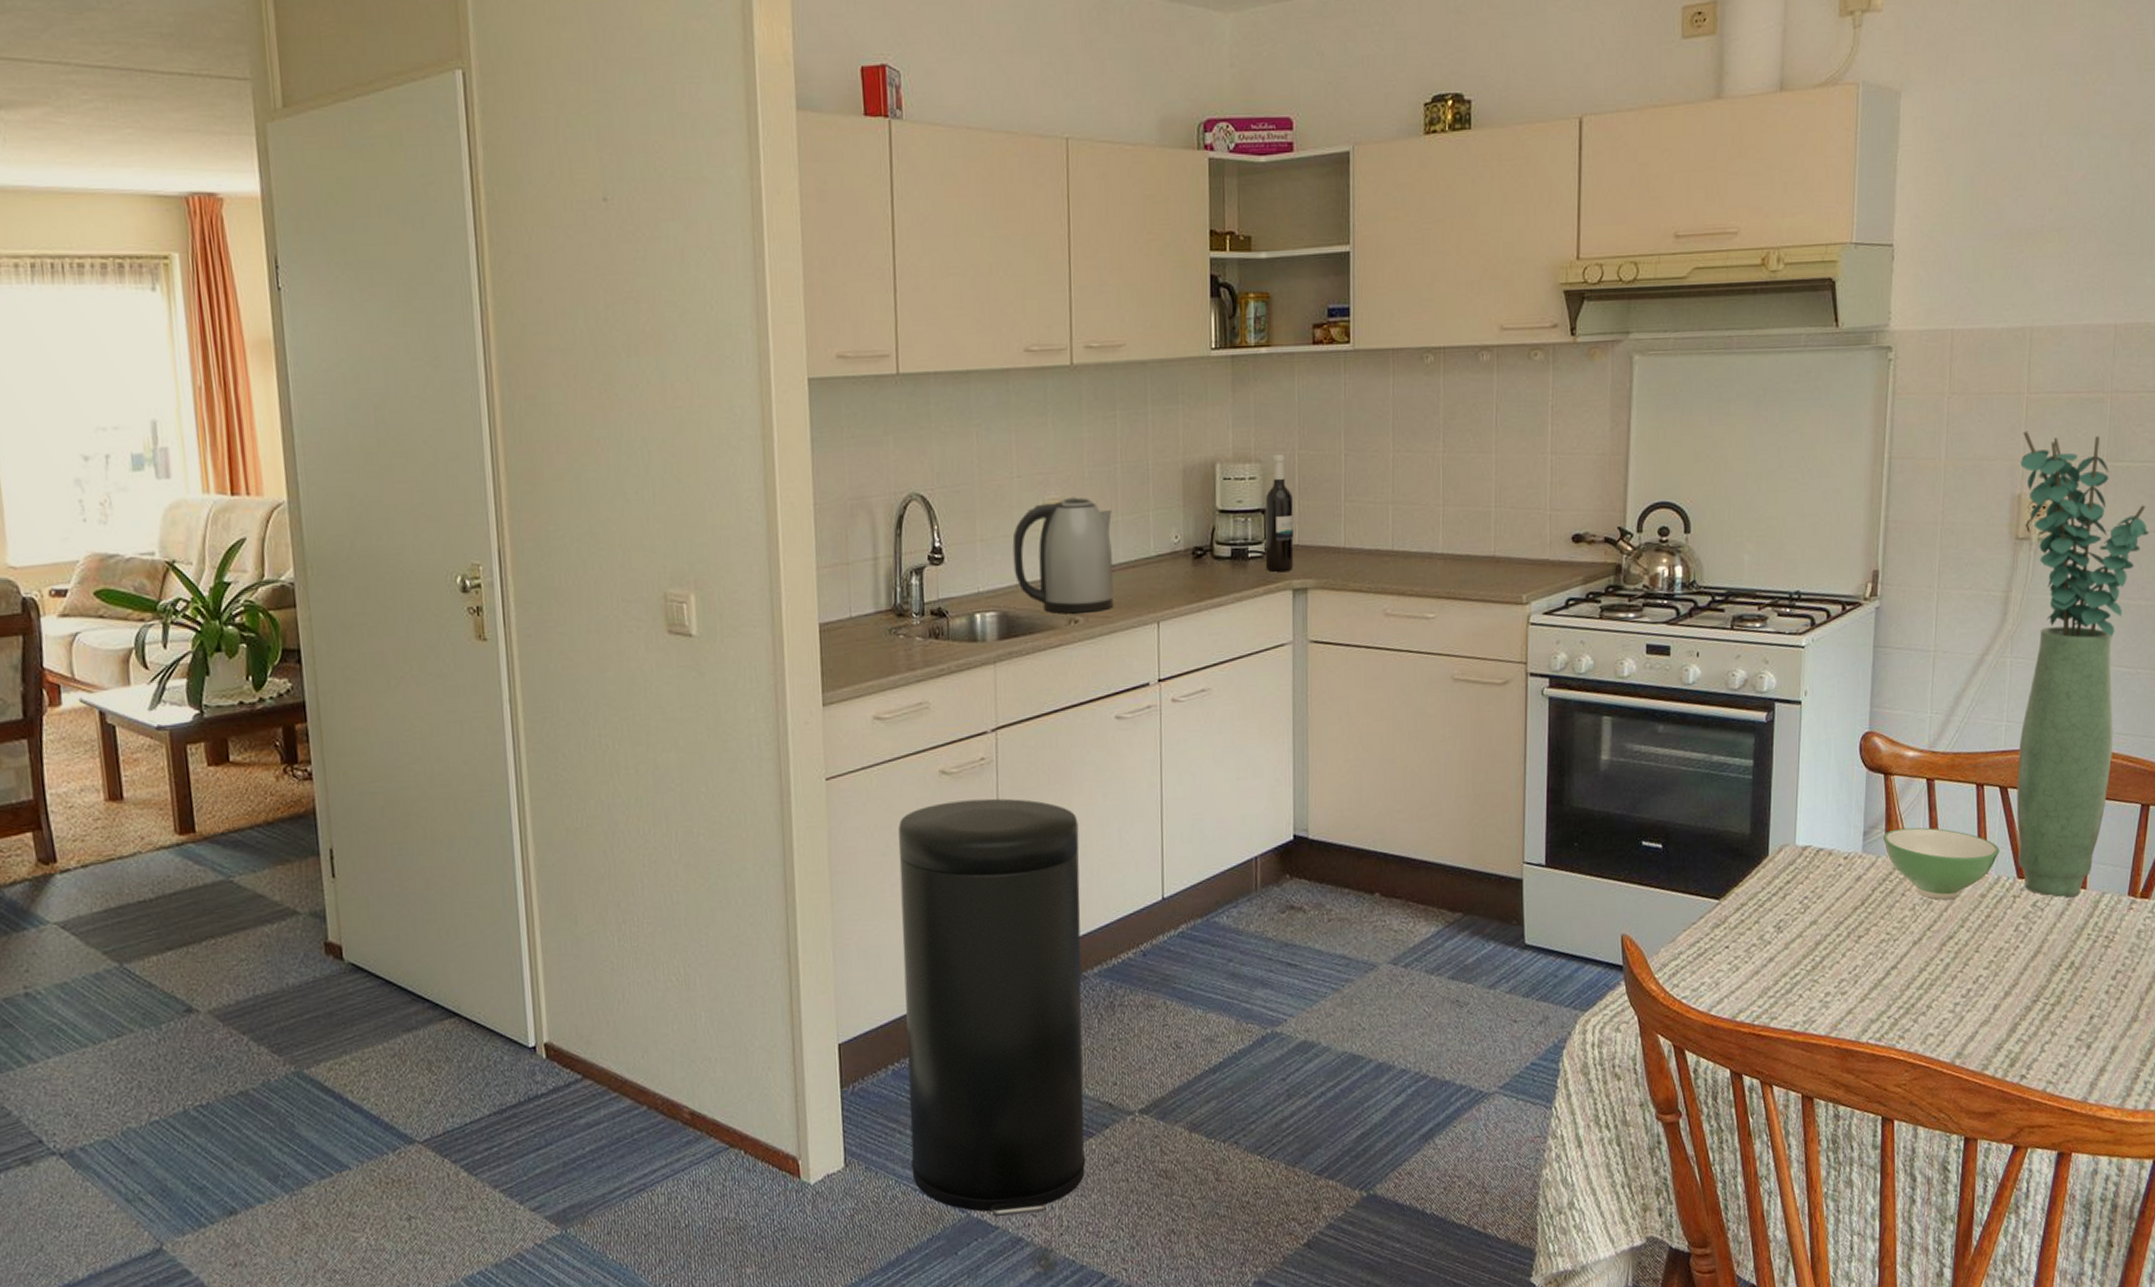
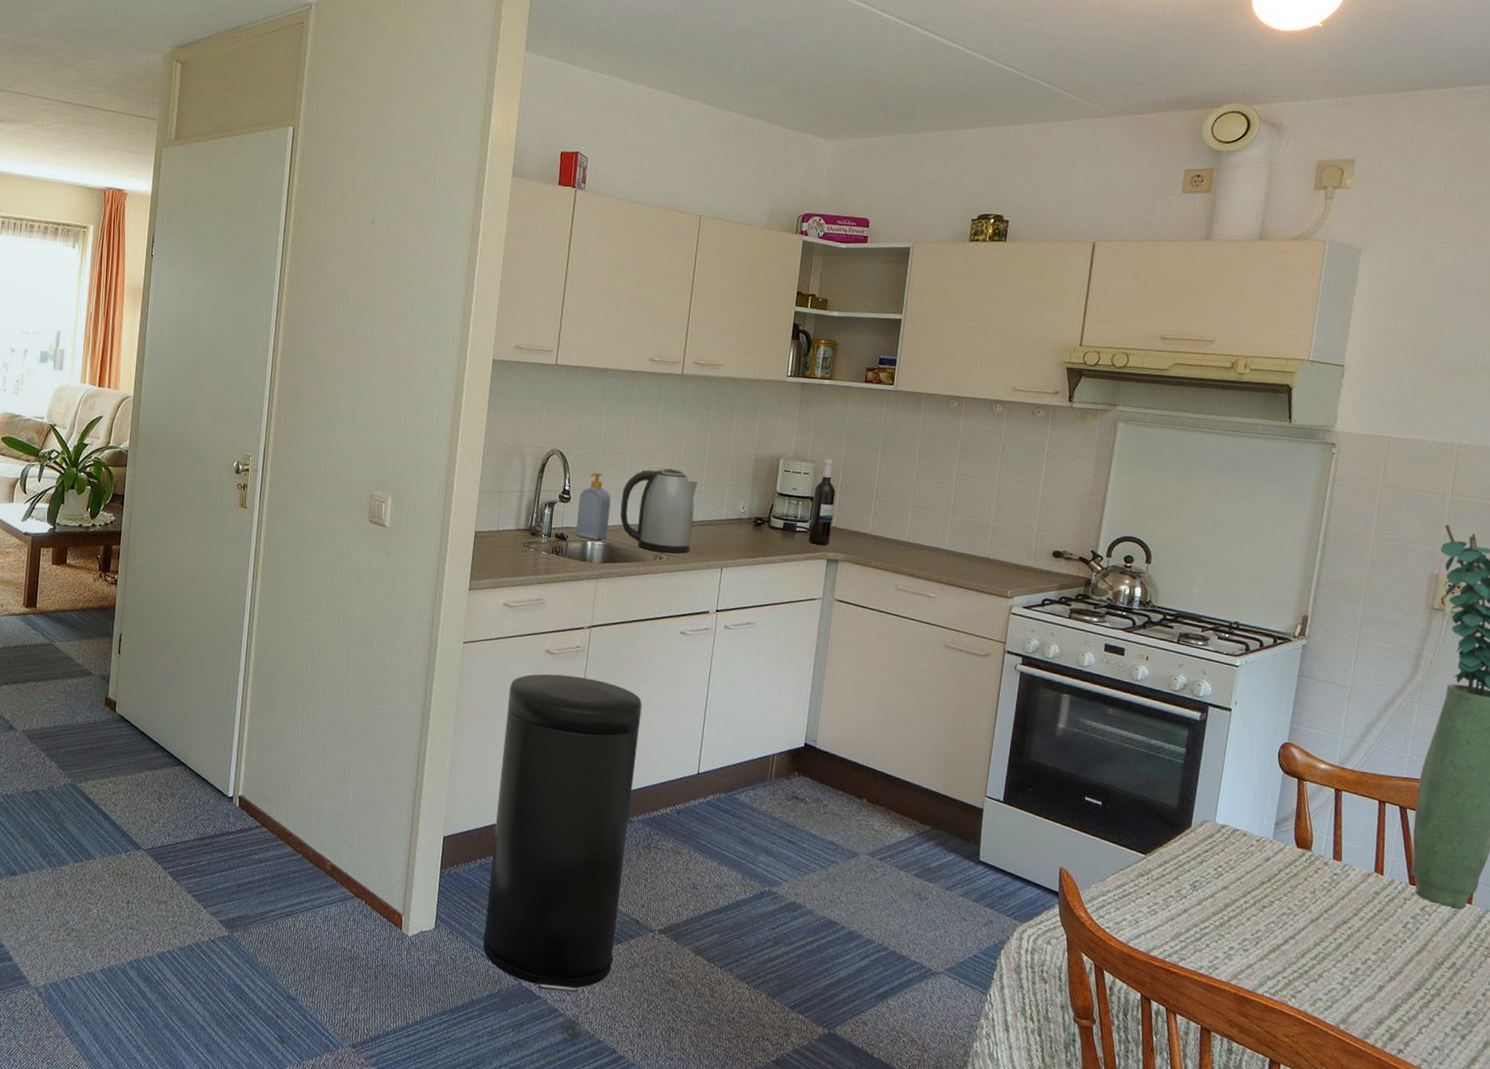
soap bottle: none [955,517,1002,611] -> present [576,472,611,540]
bowl: present [1882,827,2000,900] -> none [1291,825,1396,891]

